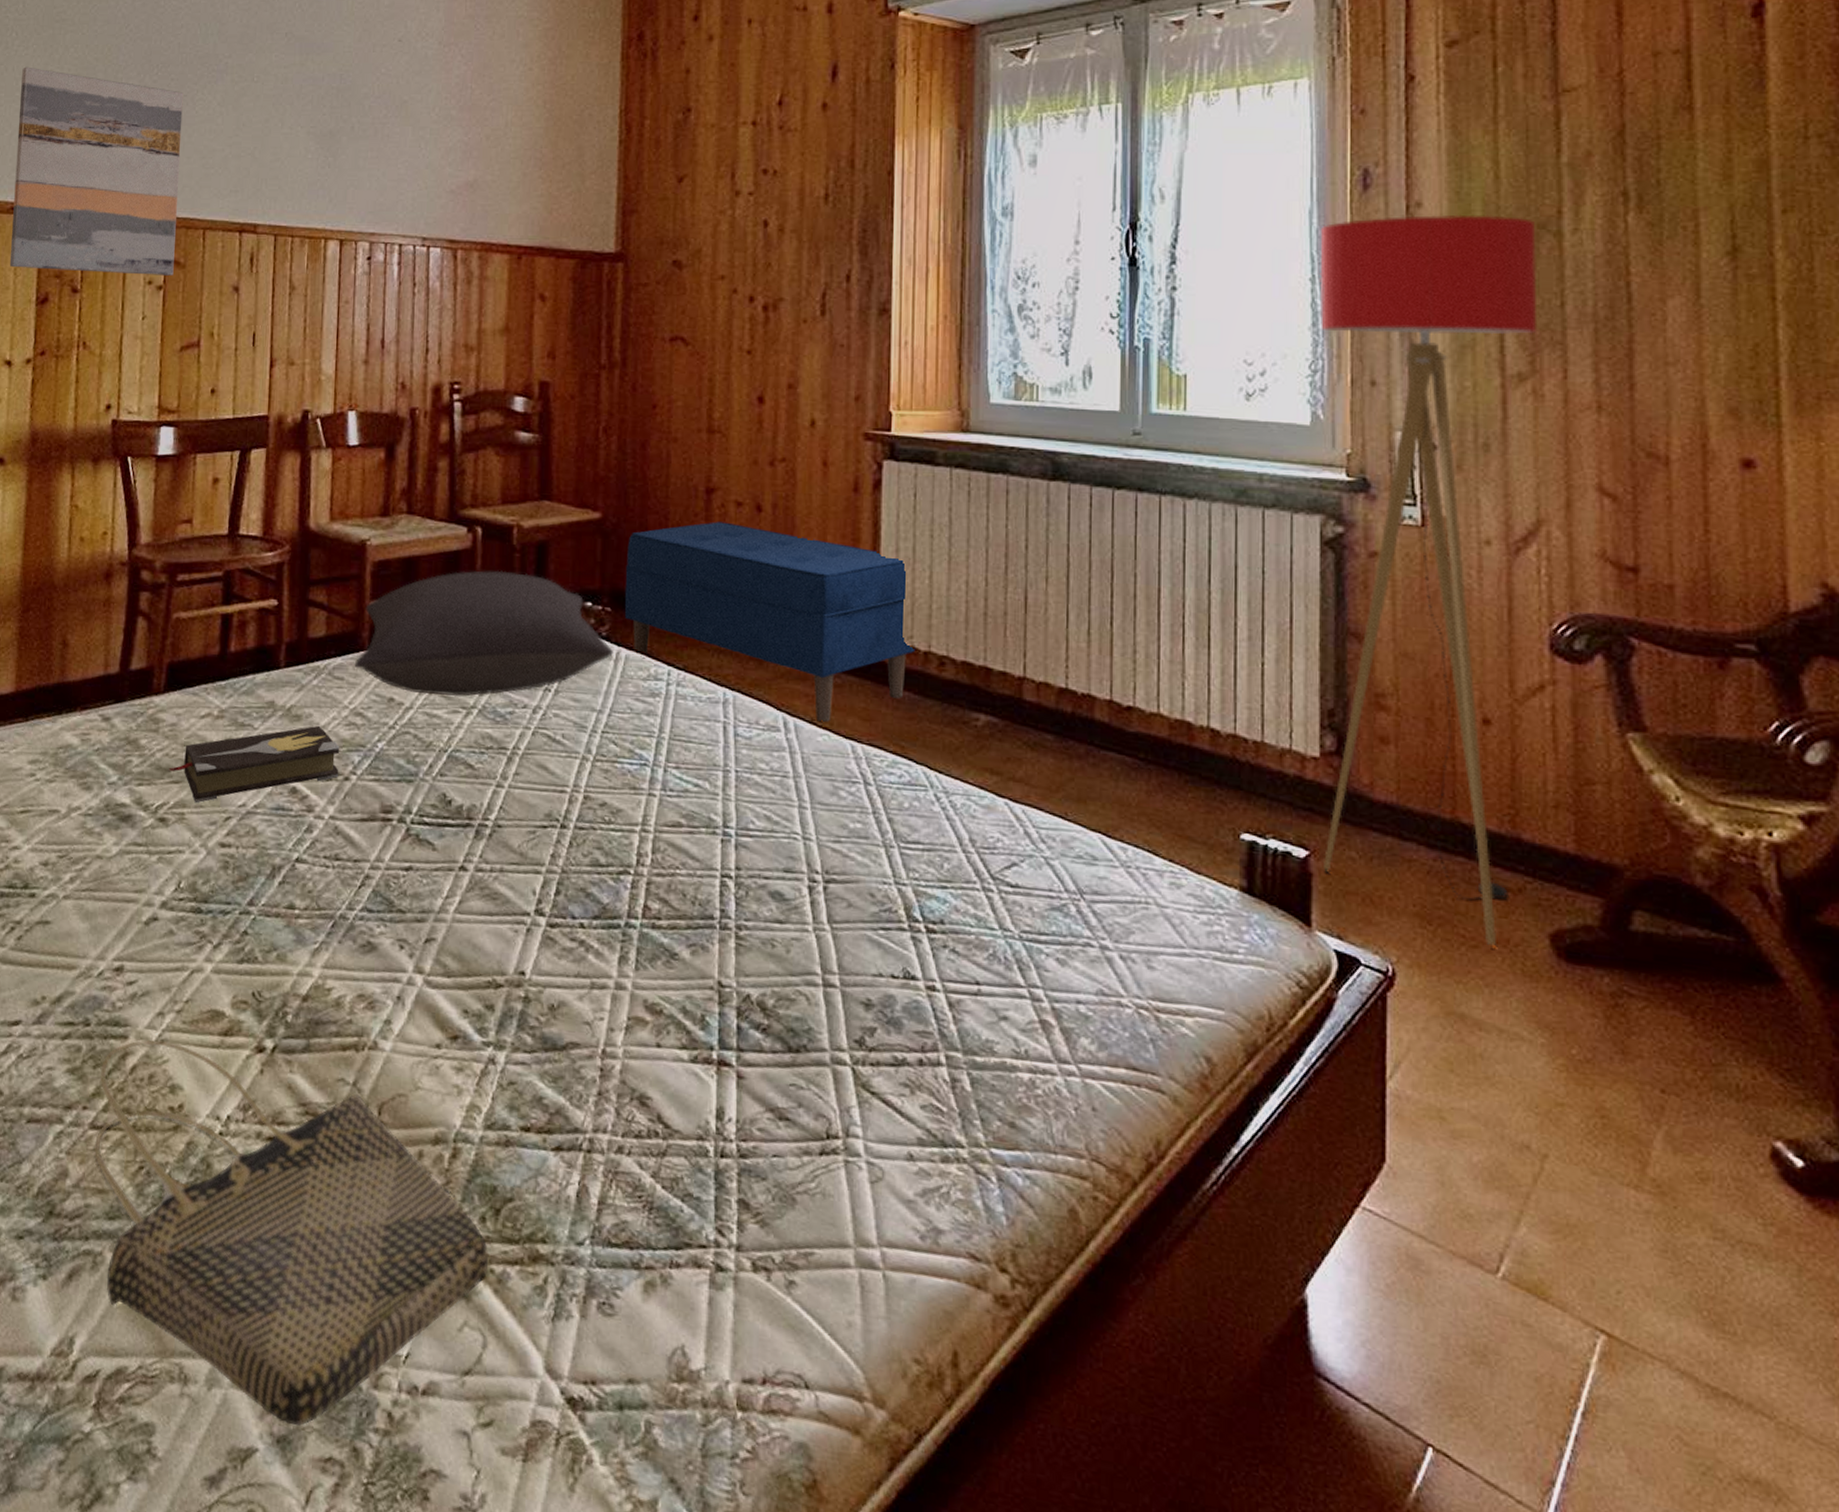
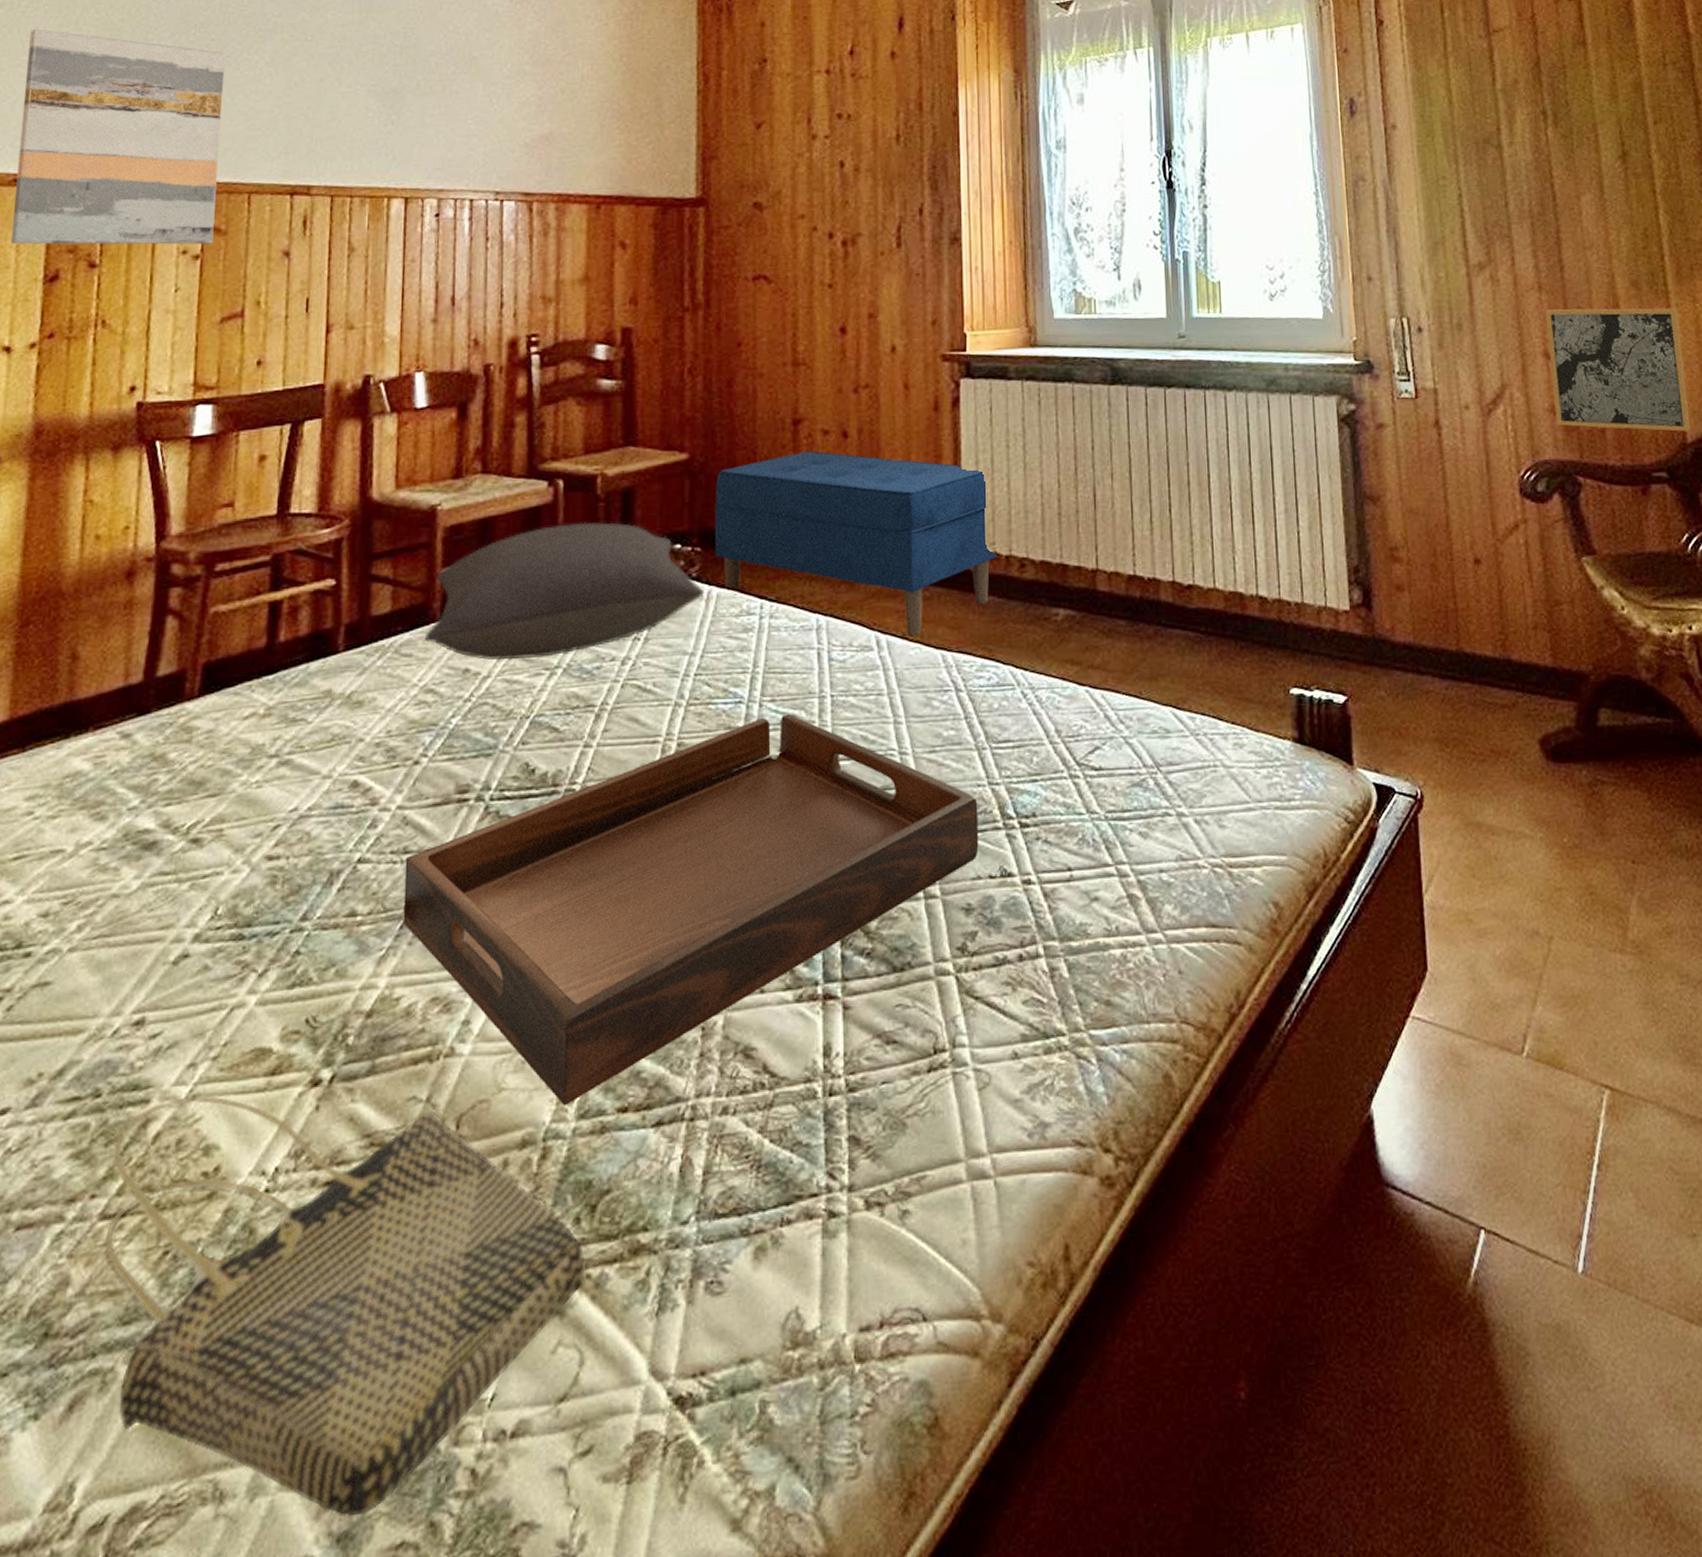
hardback book: present [167,726,339,803] -> none [202,710,408,816]
serving tray: none [334,783,883,1114] -> present [403,714,979,1105]
floor lamp: present [1319,214,1538,946] -> none [1319,133,1505,757]
wall art: none [1604,435,1797,598] -> present [1545,308,1691,432]

